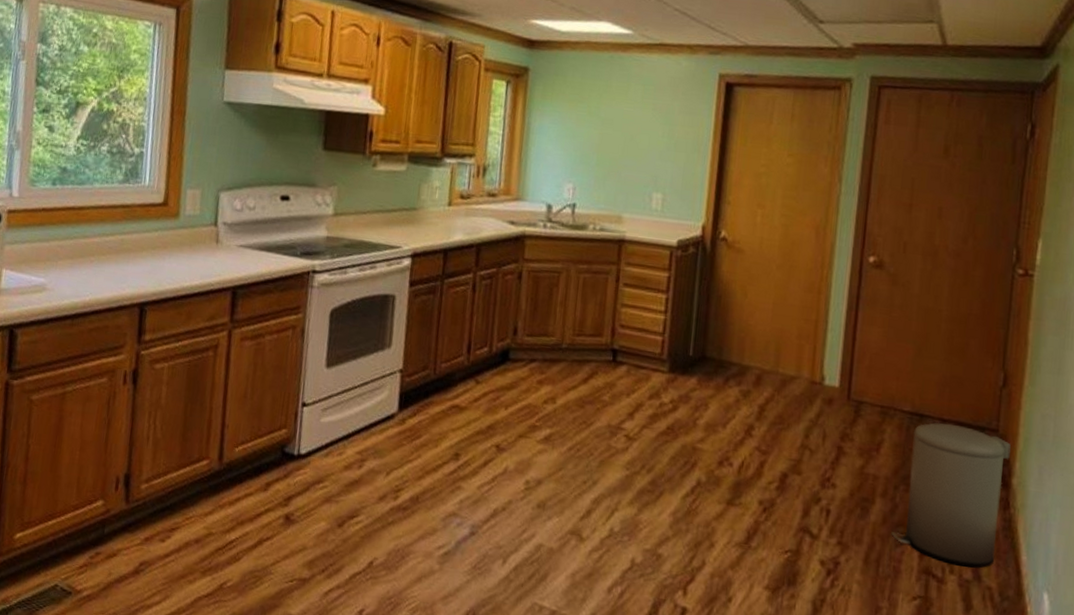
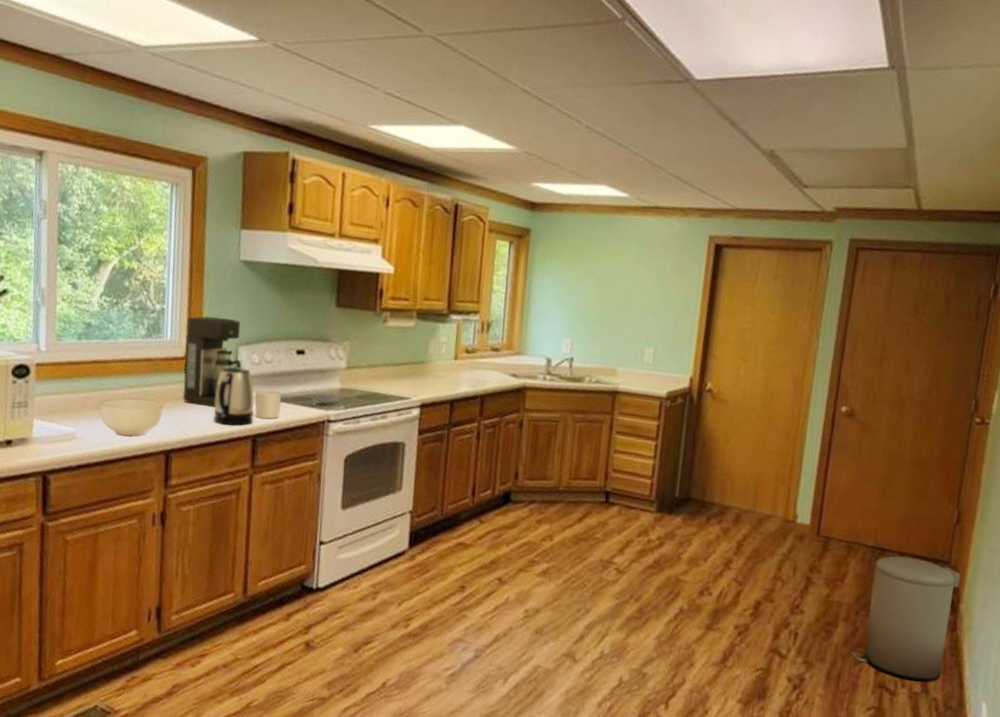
bowl: none [72,247,139,288] -> present [99,398,164,437]
coffee maker: none [160,160,223,256] -> present [183,316,242,407]
kettle: none [192,213,235,277] -> present [213,366,254,426]
mug: none [235,238,265,270] -> present [255,389,282,420]

